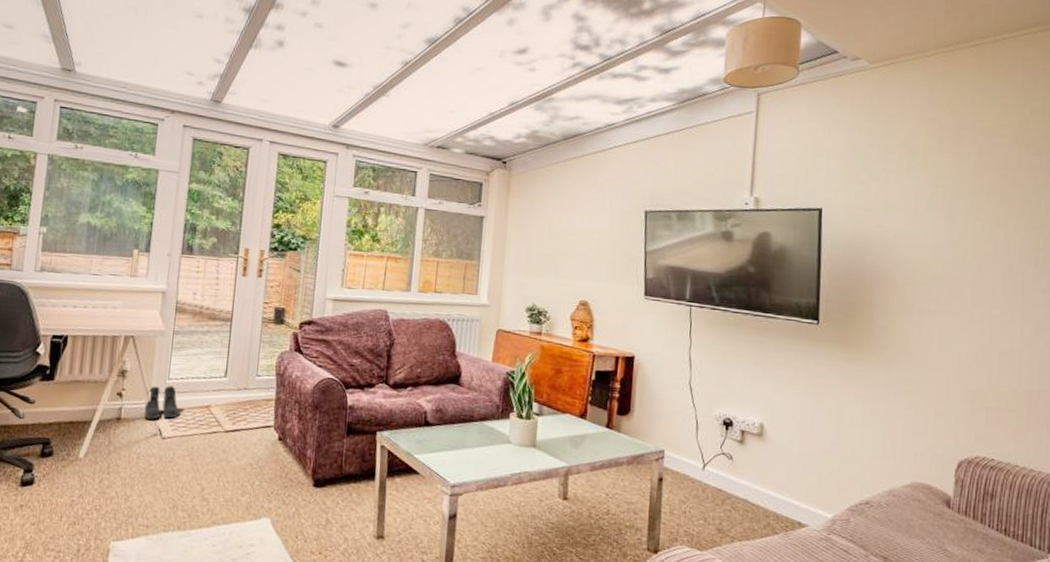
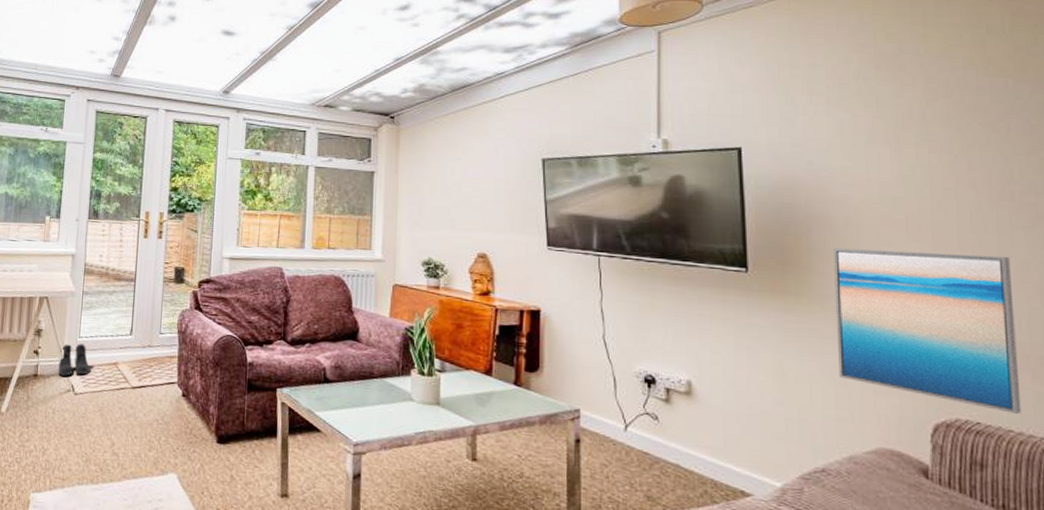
wall art: none [887,304,1030,451] -> present [834,248,1022,414]

